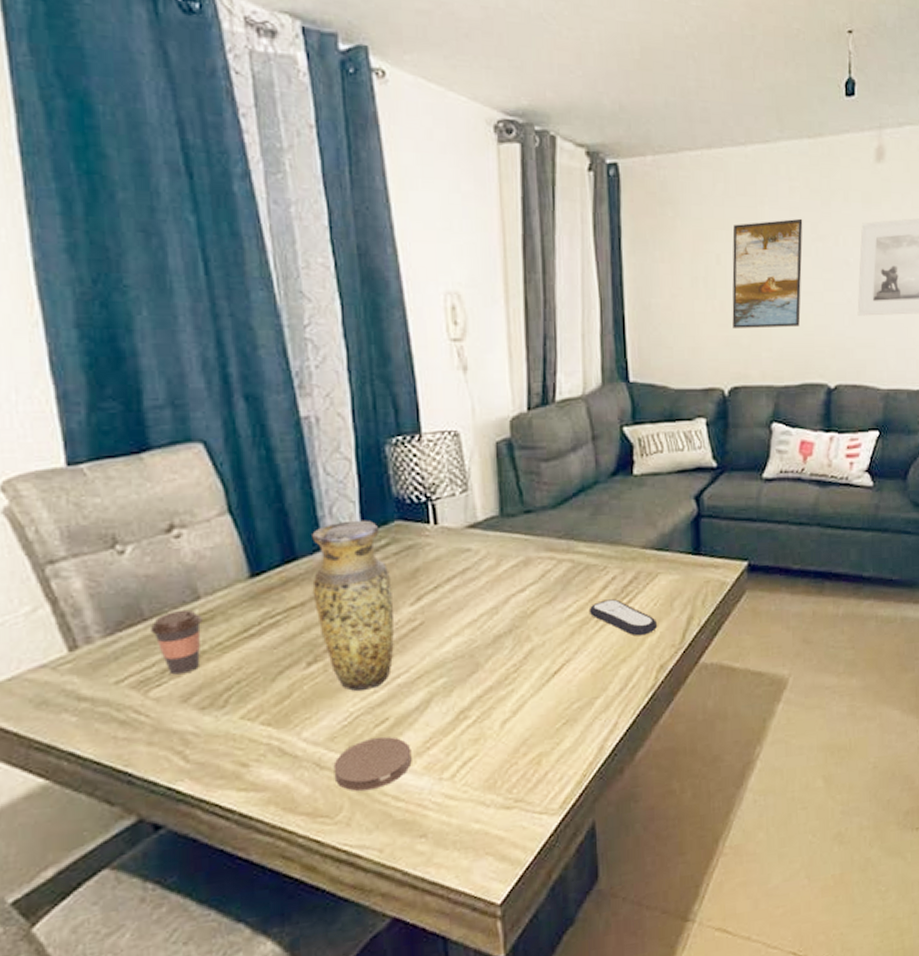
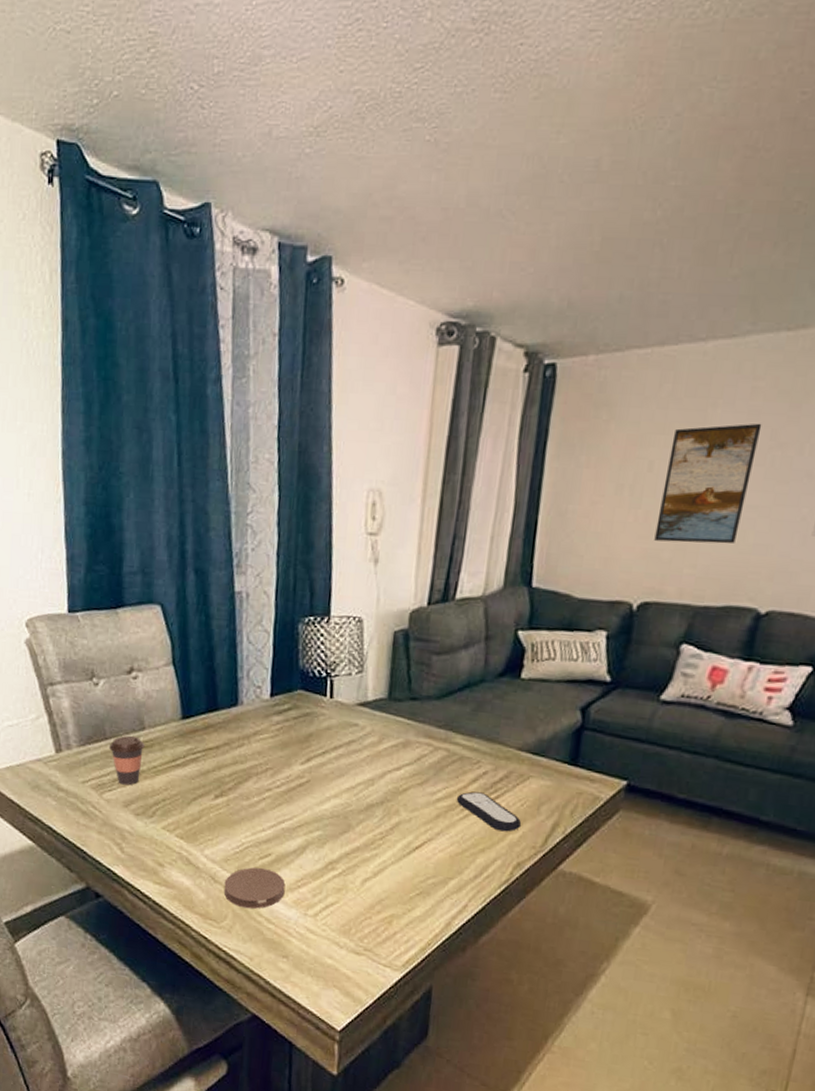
vase: present [312,520,395,692] -> none [226,684,289,828]

